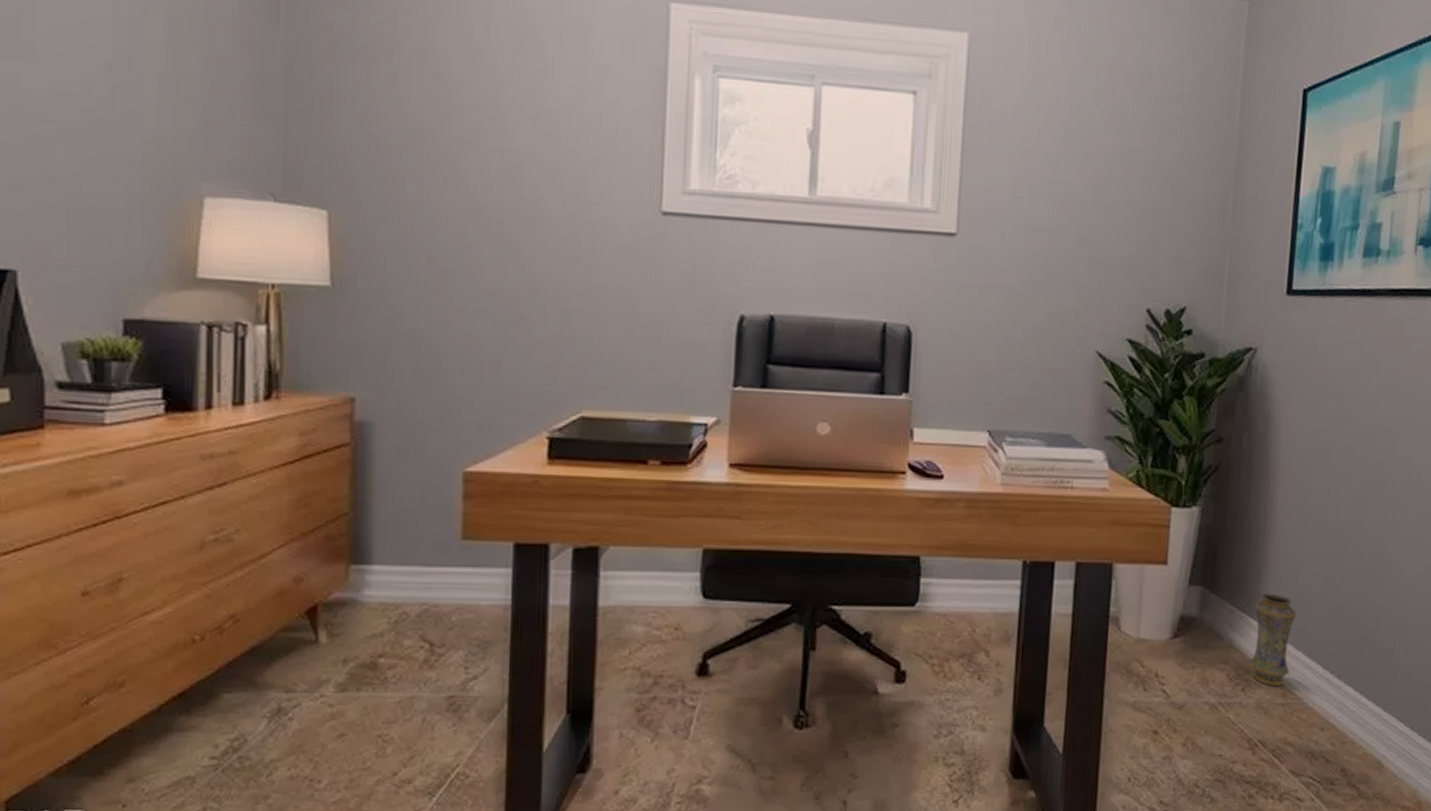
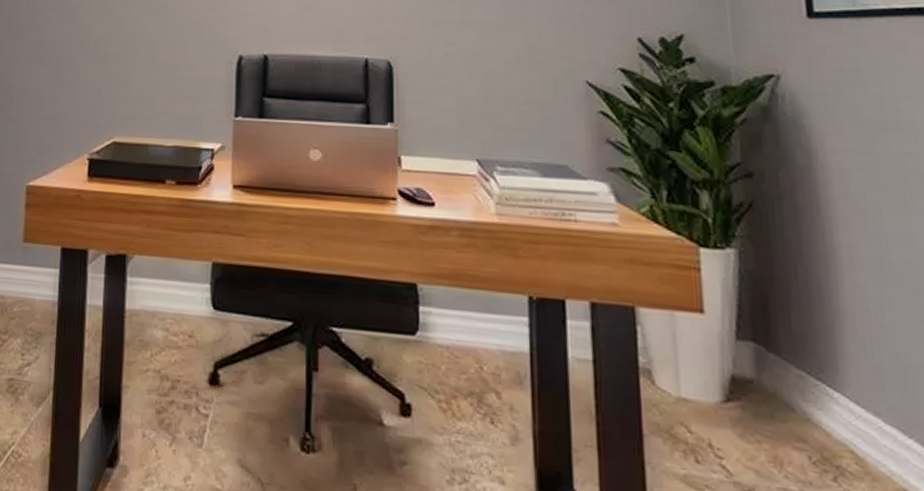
vase: present [1250,593,1297,687] -> none [832,358,901,482]

